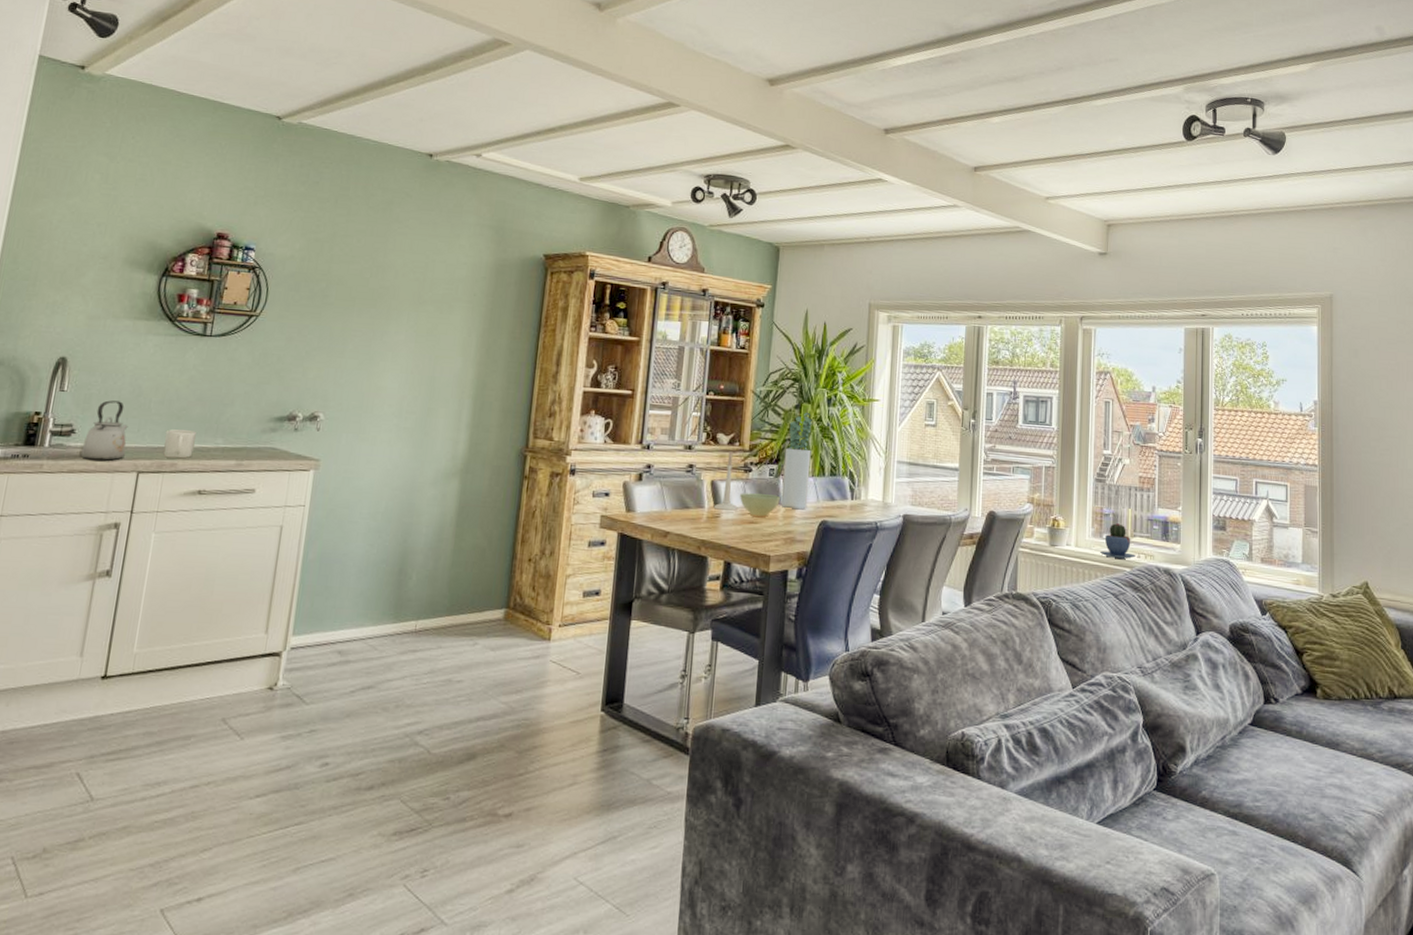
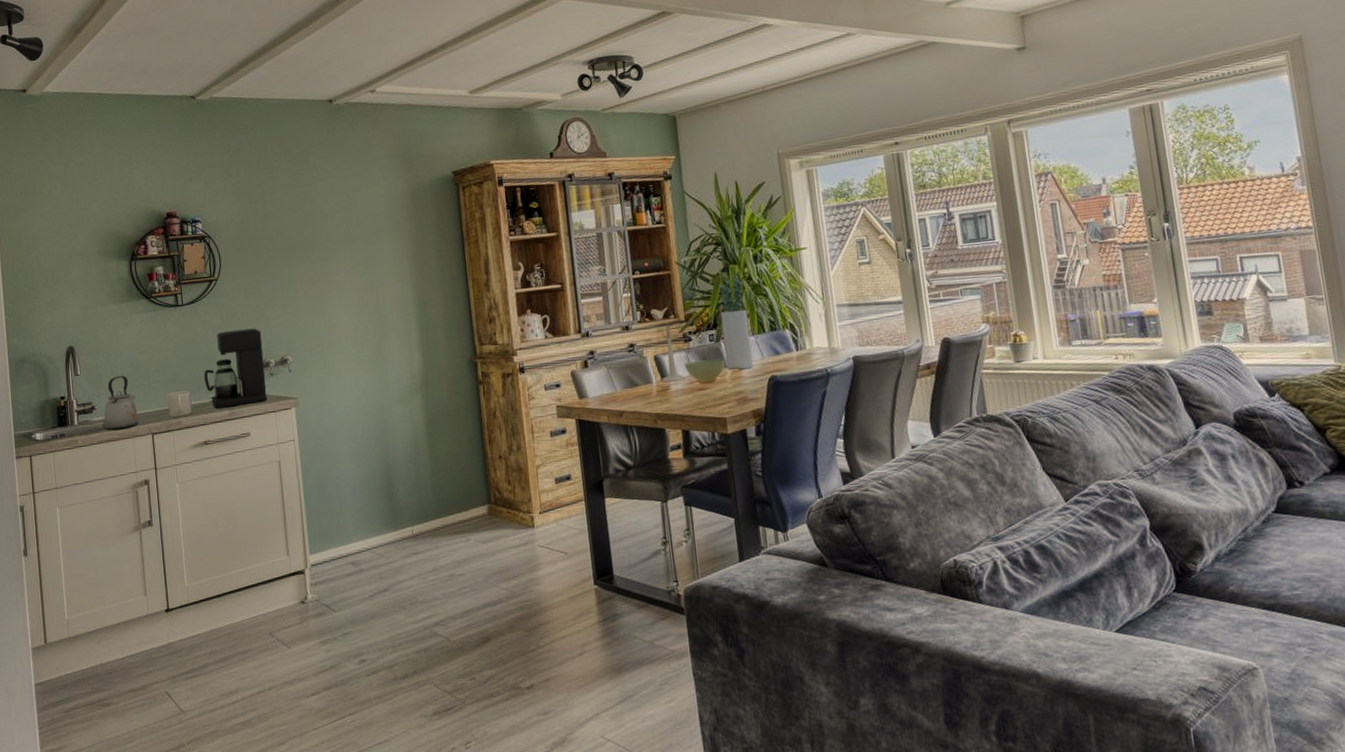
coffee maker: none [215,373,295,459] -> present [204,328,268,409]
potted cactus: present [1099,523,1136,559] -> none [1071,327,1113,364]

